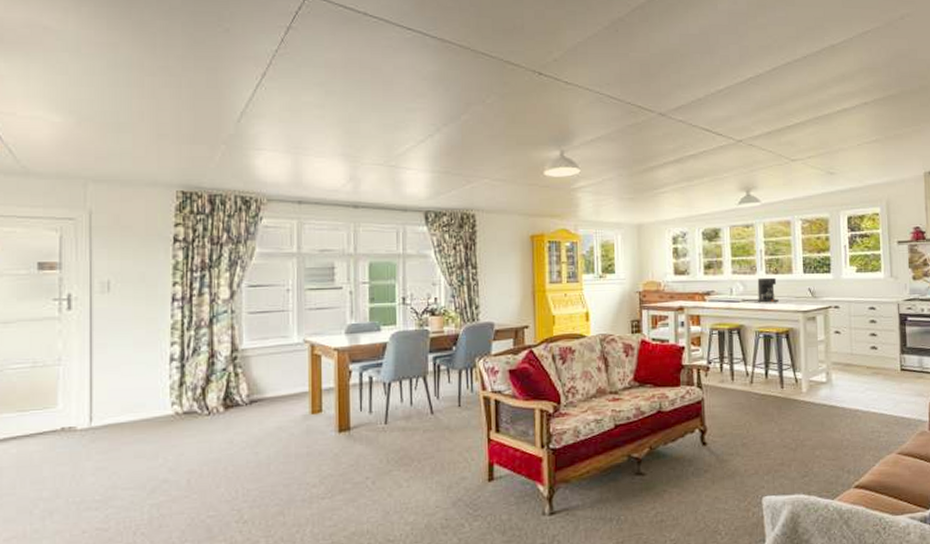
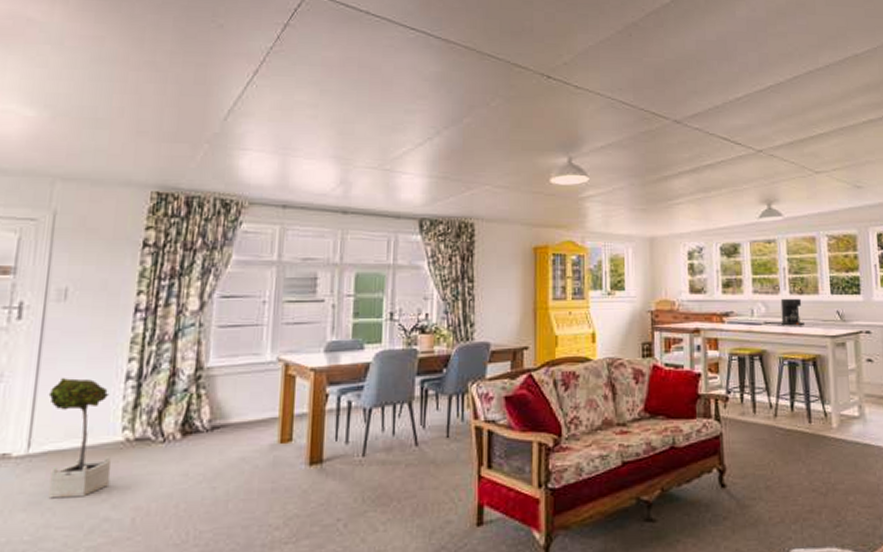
potted tree: none [103,361,165,465] -> present [48,378,111,499]

